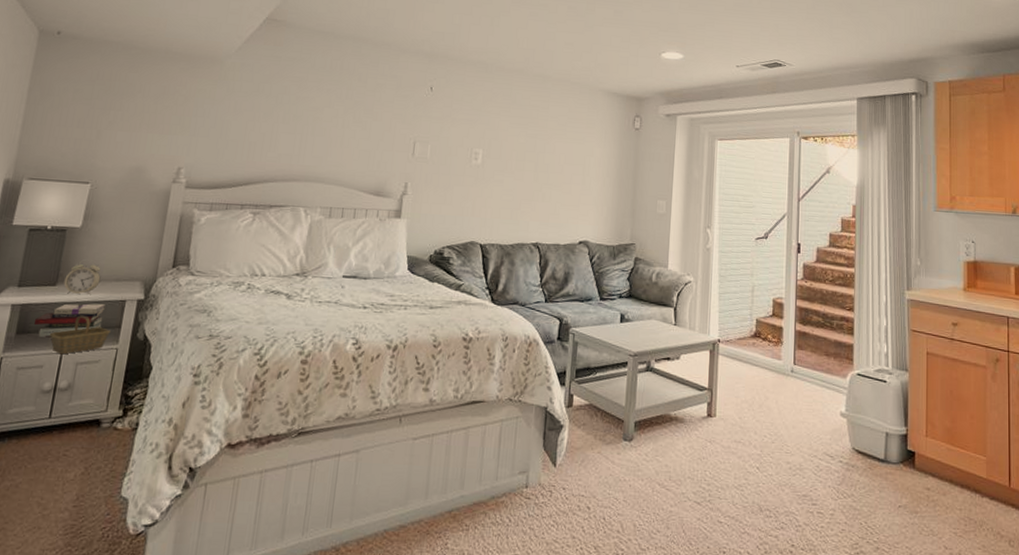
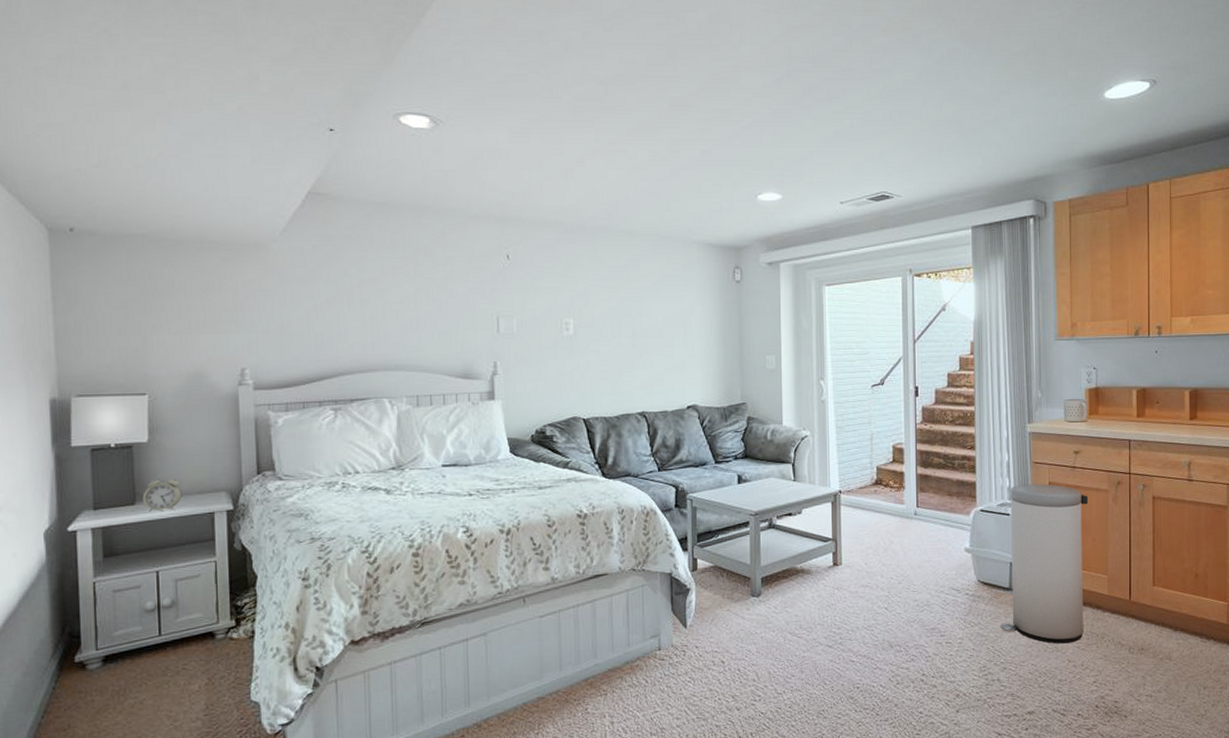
books: present [33,303,105,337] -> none [119,519,194,558]
basket: present [50,315,110,355] -> none [141,532,204,573]
pedal bin: none [874,351,967,528] -> present [1000,483,1089,644]
mug: none [942,269,967,295] -> present [1064,398,1088,423]

